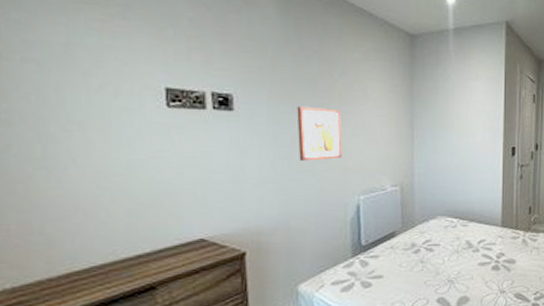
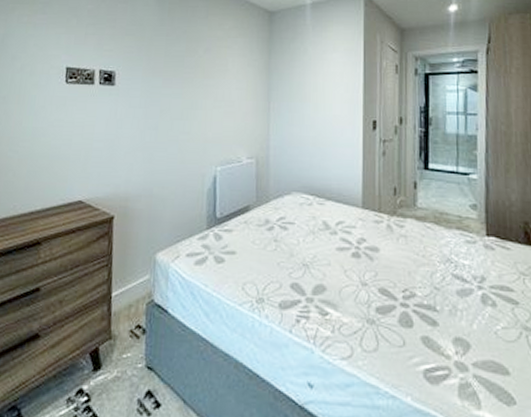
wall art: present [297,106,342,161] -> none [165,80,204,131]

